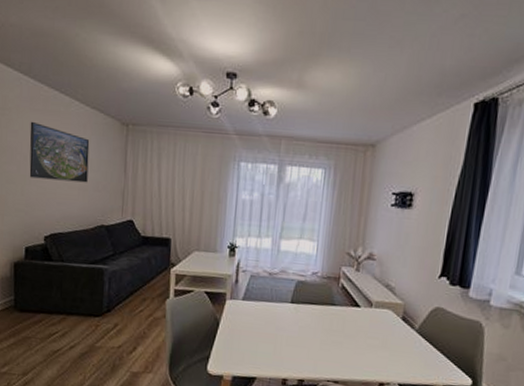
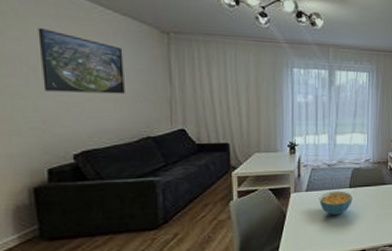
cereal bowl: none [255,304,294,334] -> present [319,191,353,216]

